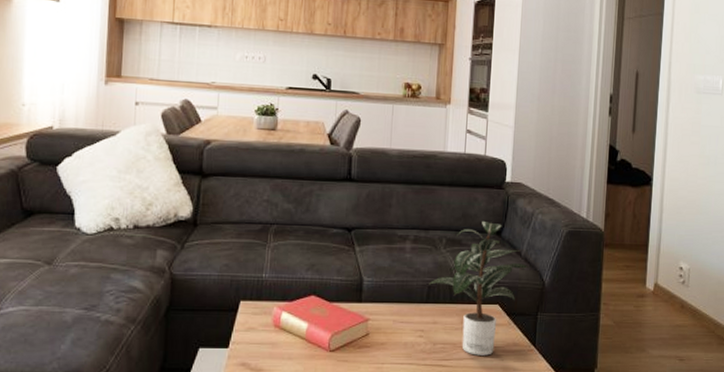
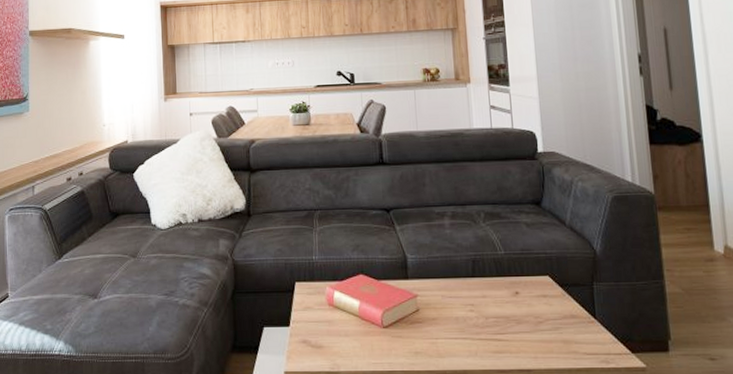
potted plant: present [429,220,529,356] -> none [473,192,576,329]

